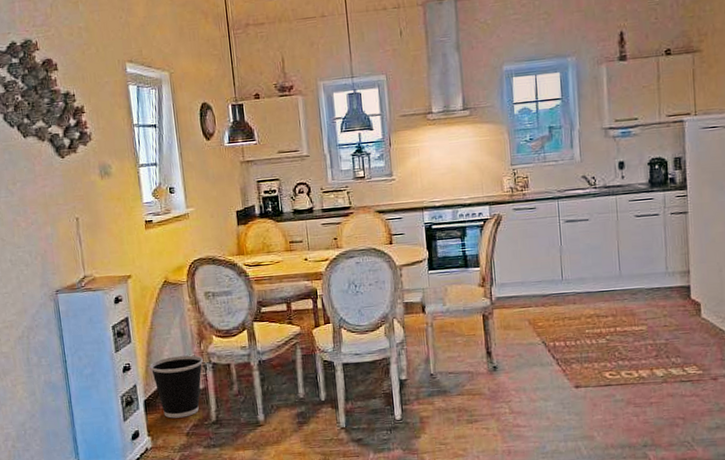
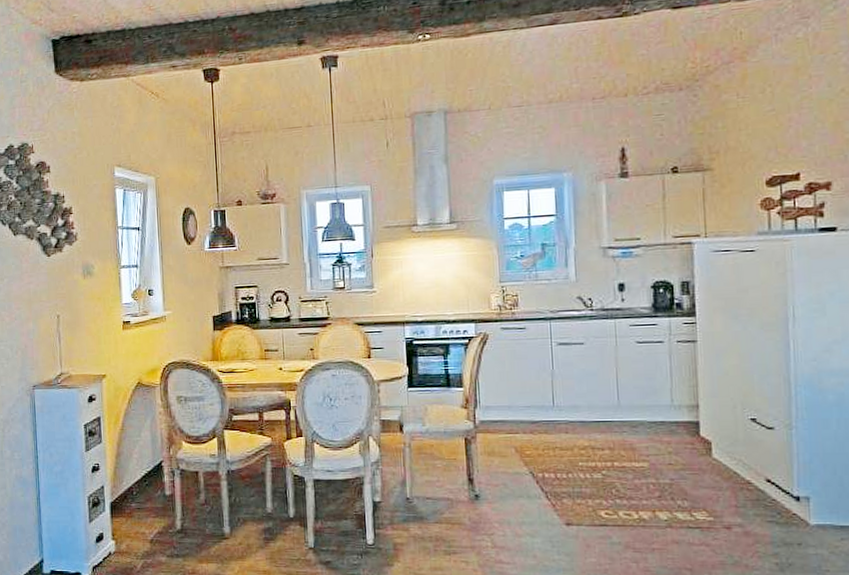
wastebasket: present [150,355,203,418] -> none [118,460,171,524]

